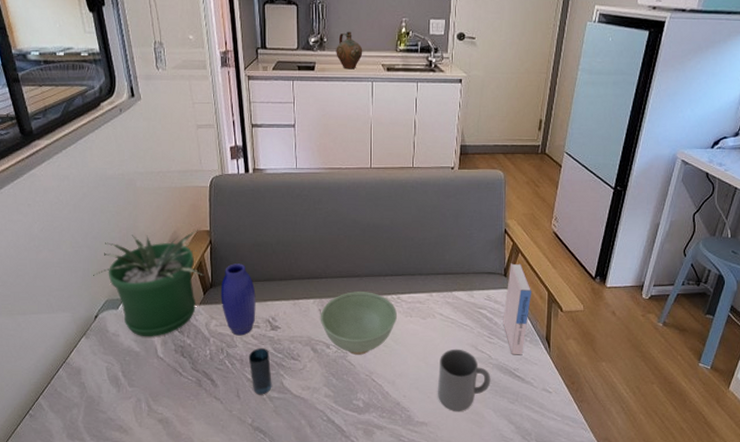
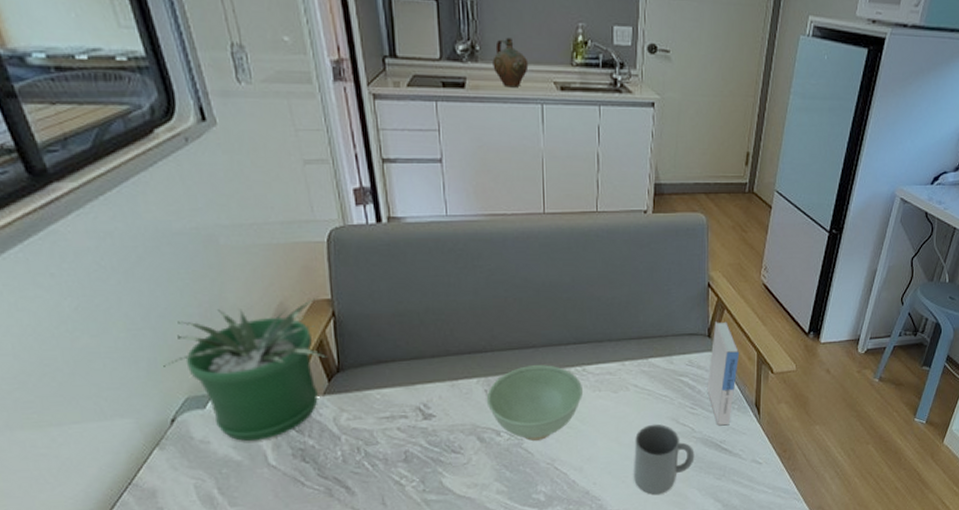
vase: present [220,263,256,336] -> none [351,339,402,430]
cup: present [248,348,272,395] -> none [394,443,428,500]

